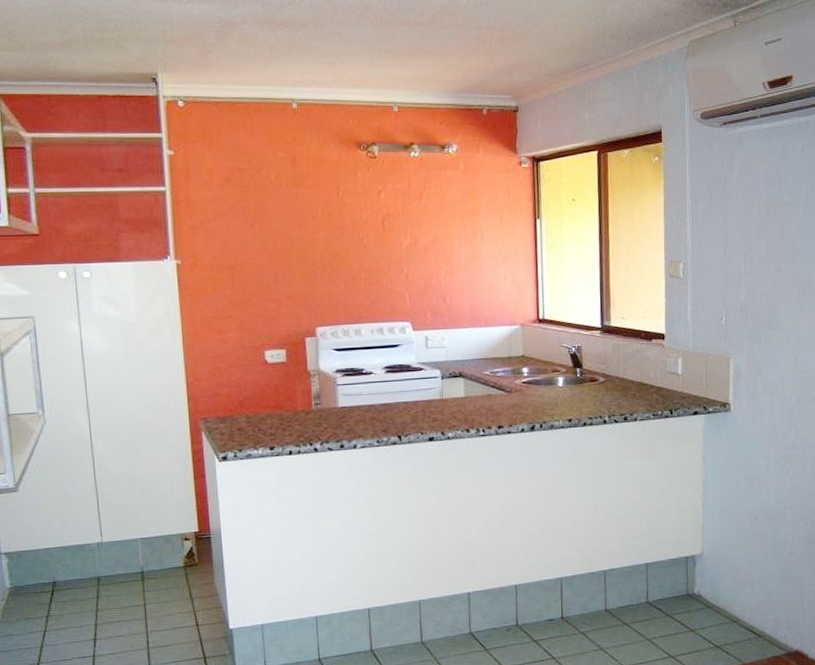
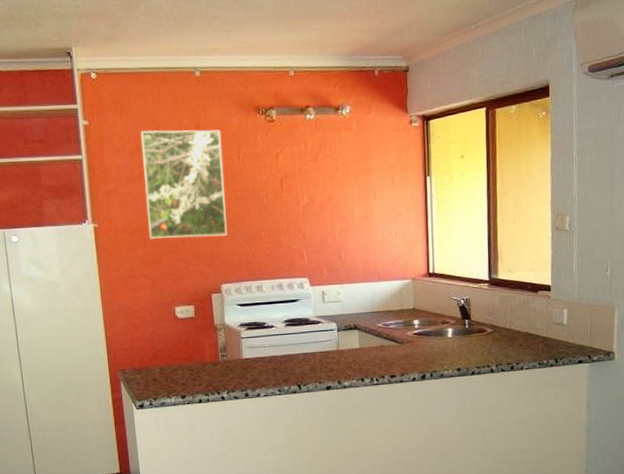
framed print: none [230,162,324,279] -> present [140,129,227,240]

